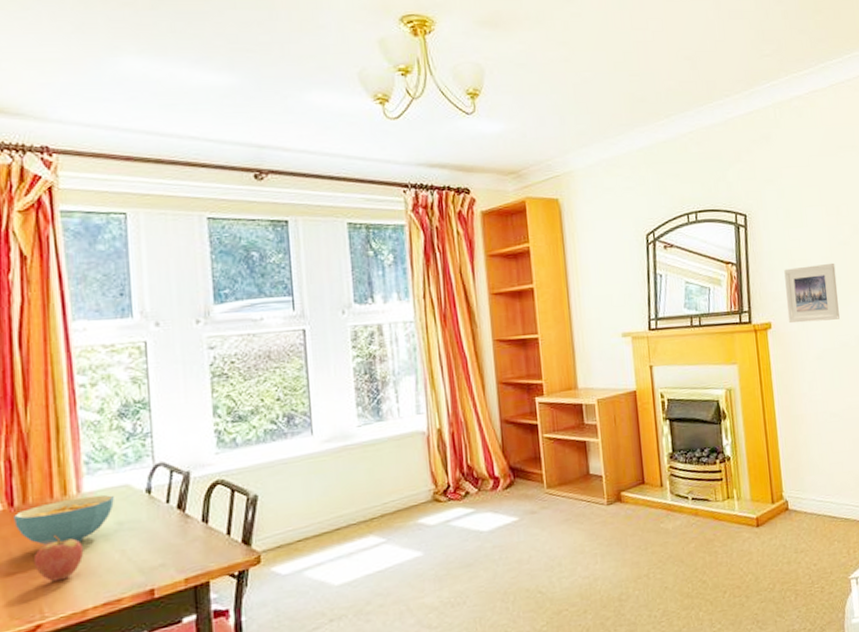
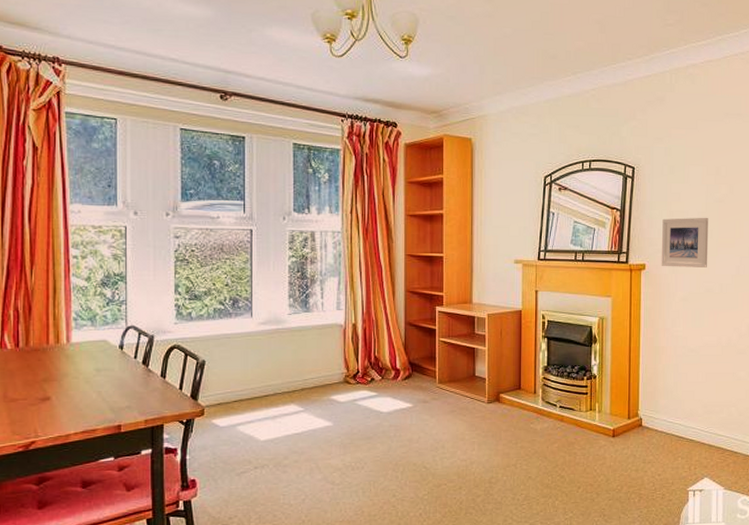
cereal bowl: present [14,494,114,545] -> none [19,346,94,381]
fruit: present [33,534,84,582] -> none [31,373,70,409]

